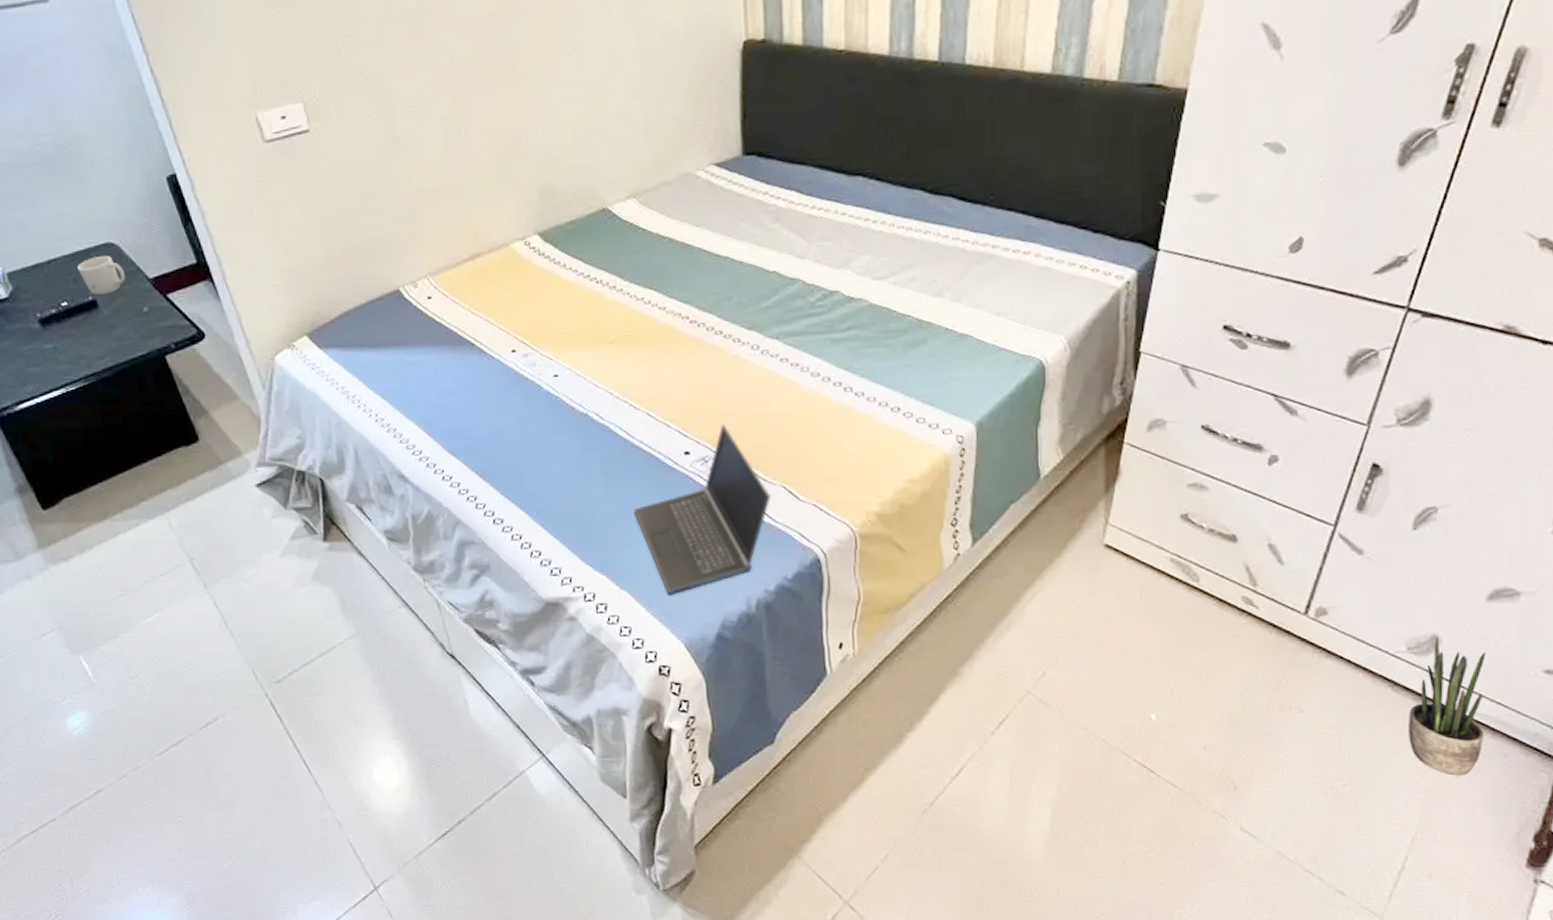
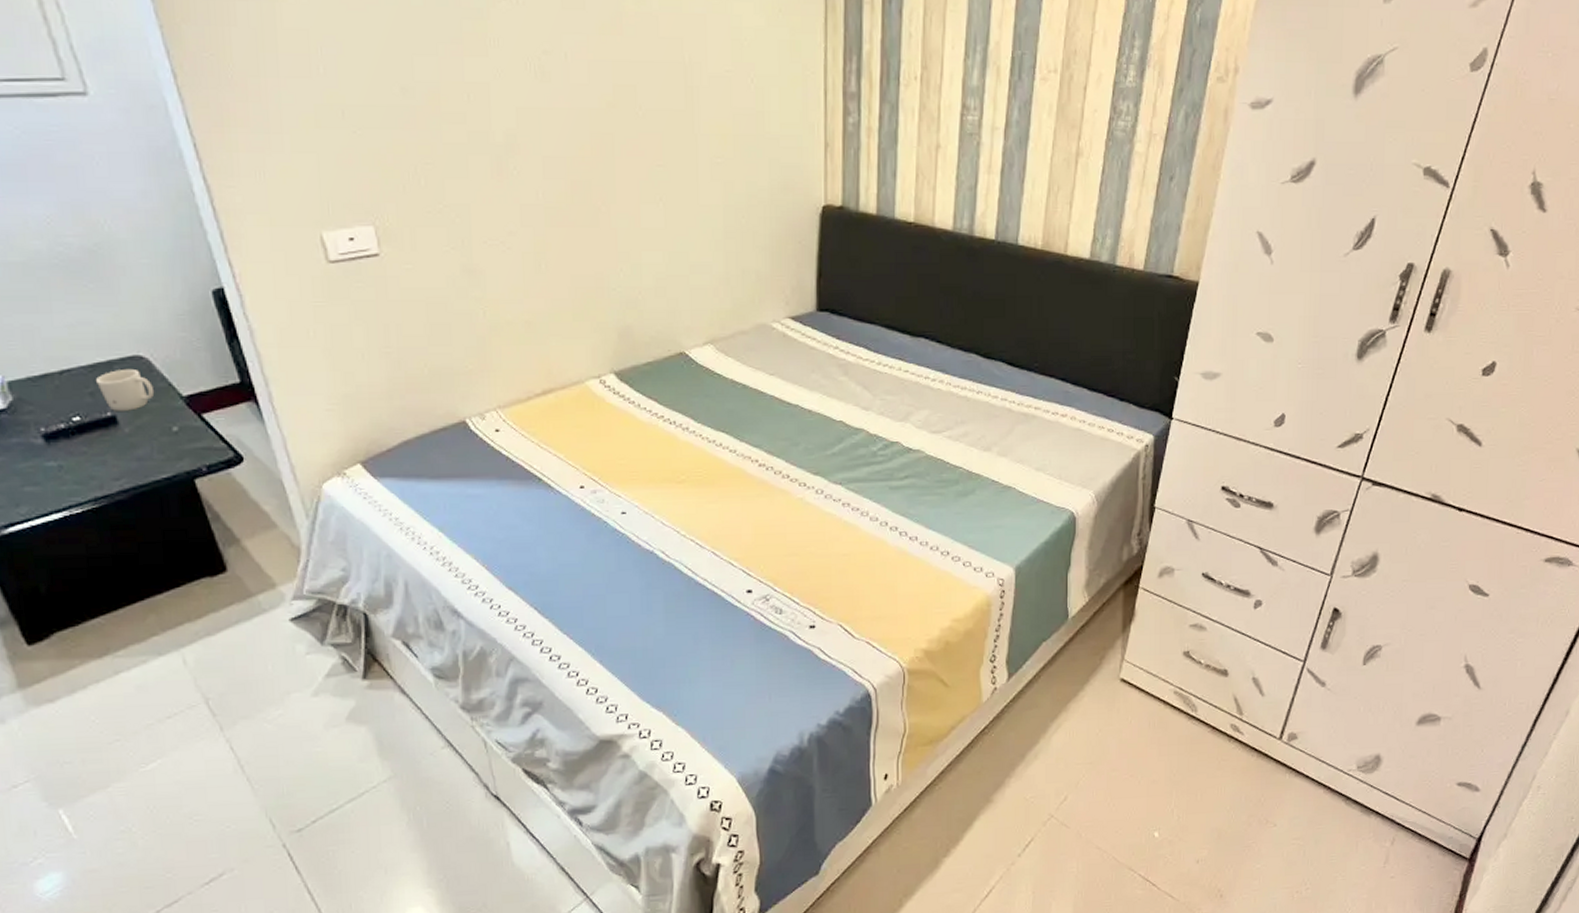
laptop computer: present [634,424,771,596] -> none [695,564,827,731]
potted plant: present [1409,637,1486,776] -> none [1357,757,1415,877]

